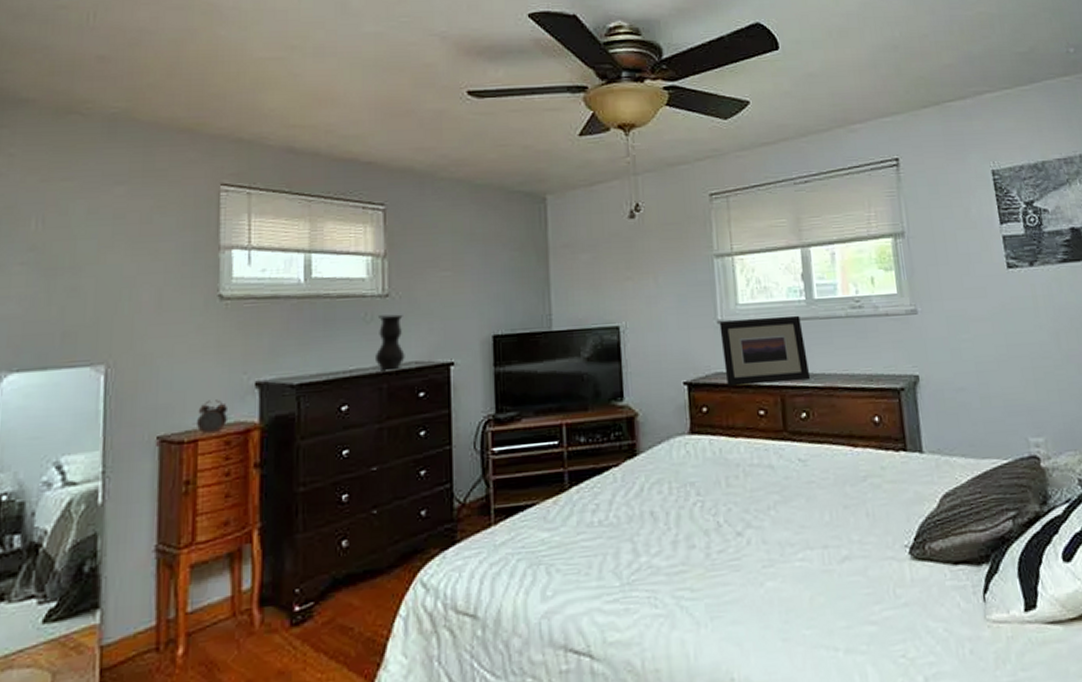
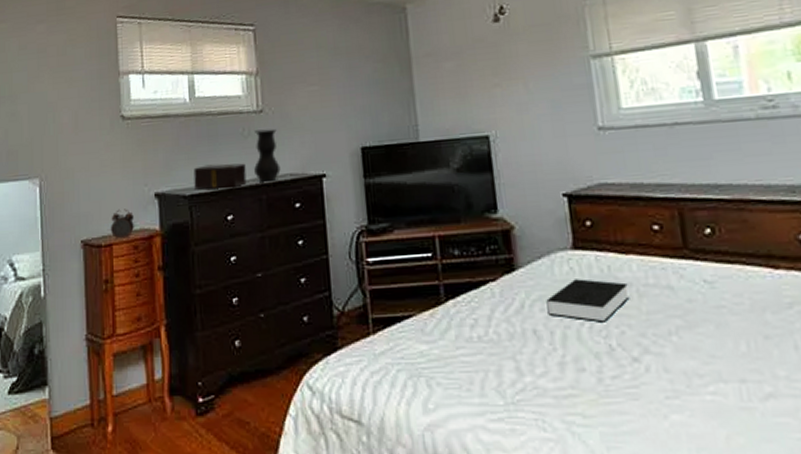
jewelry box: none [304,350,366,379] -> present [193,163,247,190]
booklet: none [664,461,737,502] -> present [546,279,630,323]
picture frame: present [719,315,811,386] -> none [600,118,715,198]

